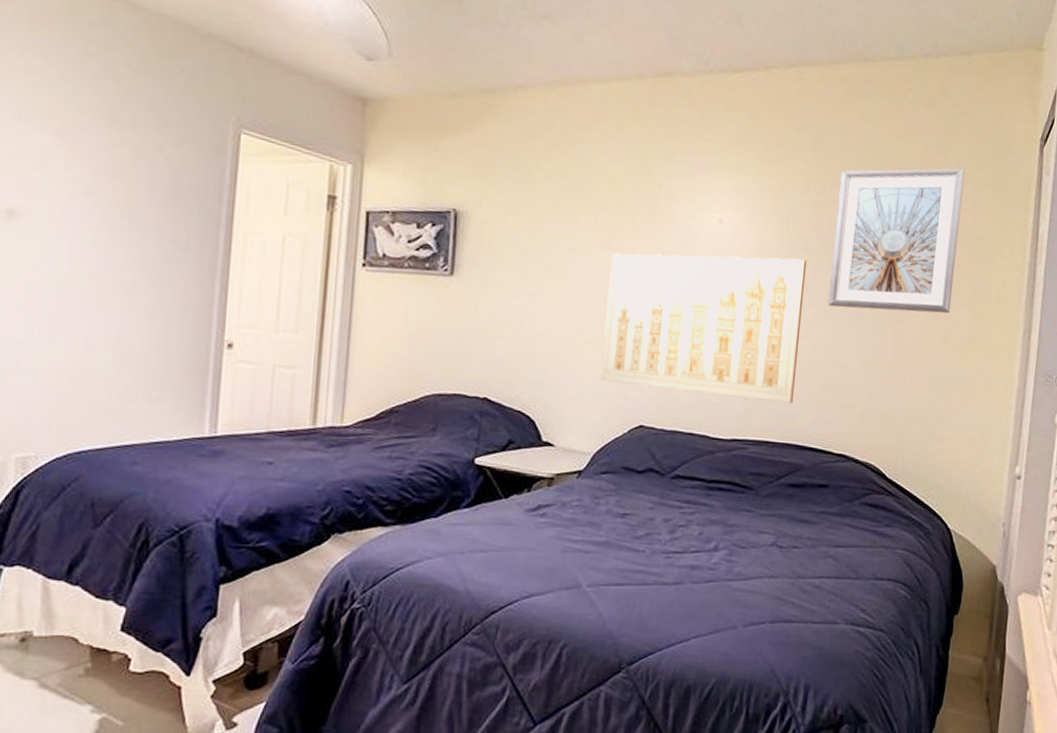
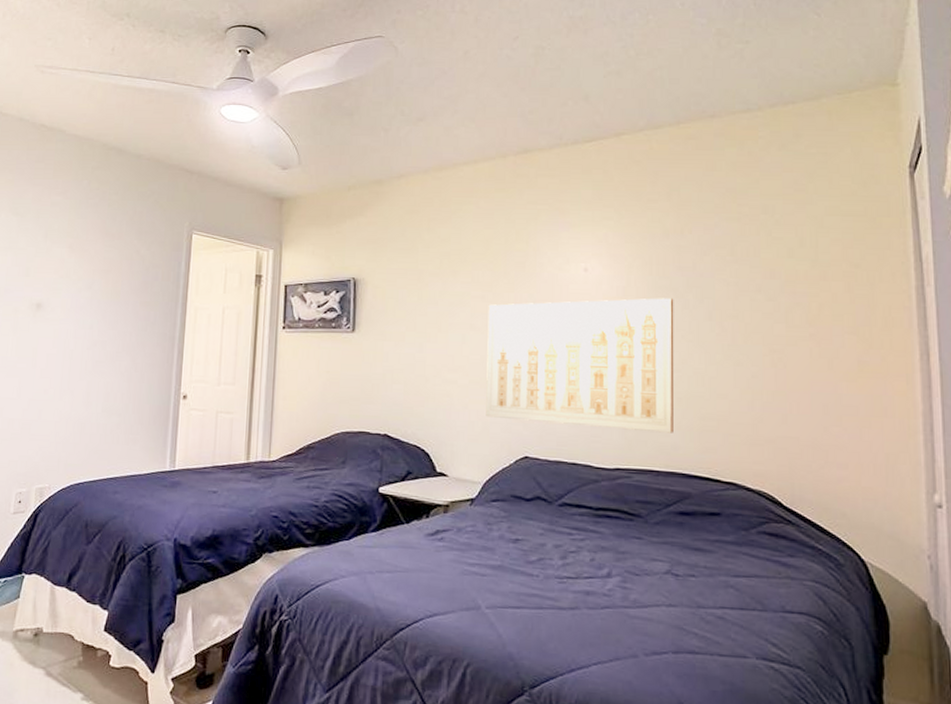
picture frame: present [828,167,965,314] -> none [699,201,833,341]

